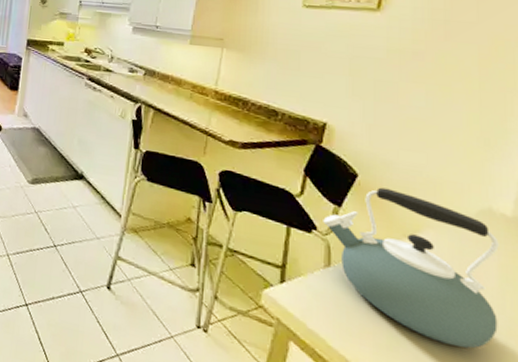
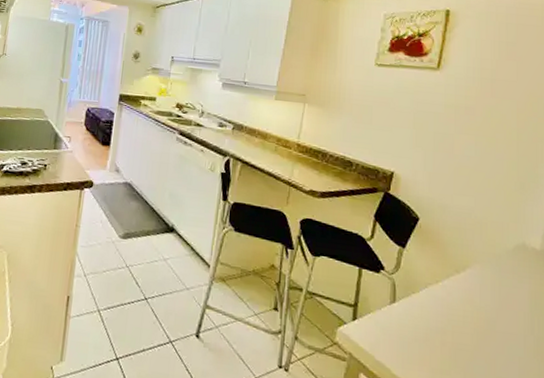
kettle: present [323,187,499,349] -> none [390,229,530,367]

